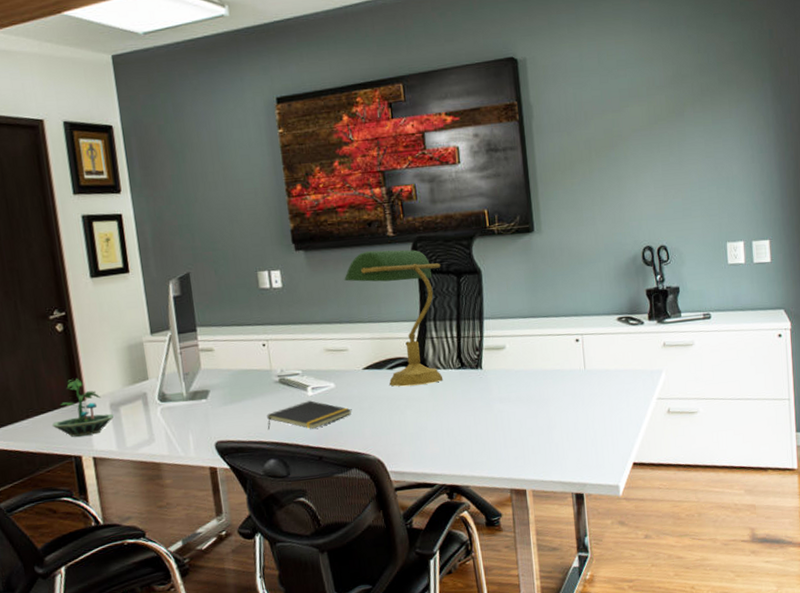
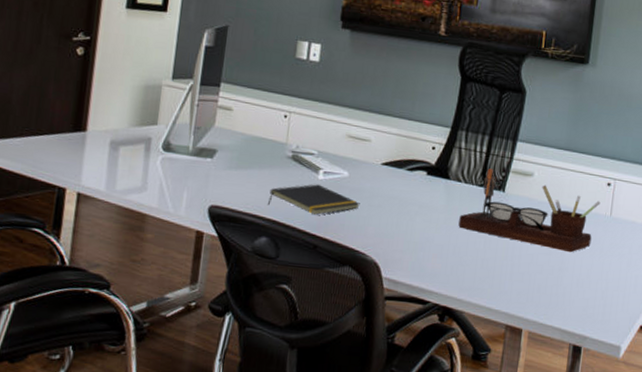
terrarium: present [52,378,113,437] -> none [44,106,111,169]
desk lamp: present [344,249,444,387] -> none [384,44,487,195]
desk organizer: none [446,350,573,412] -> present [458,168,601,253]

